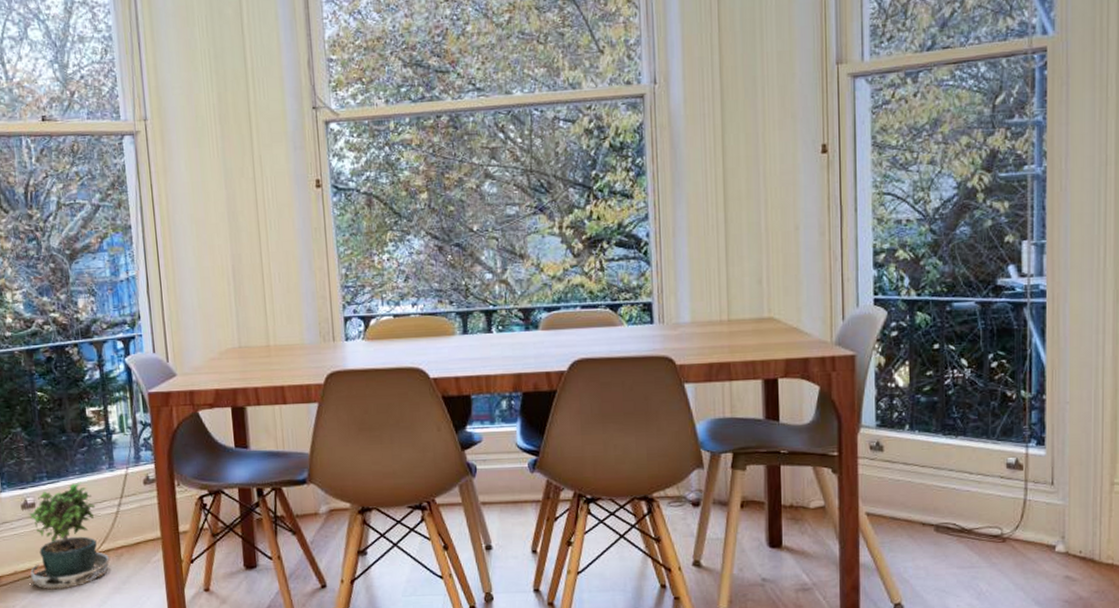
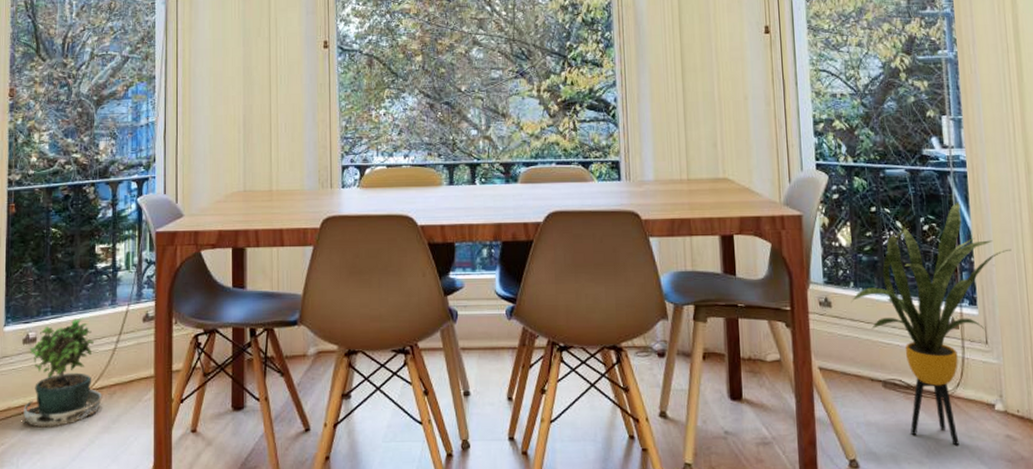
house plant: none [905,335,1089,588] -> present [851,202,1012,446]

